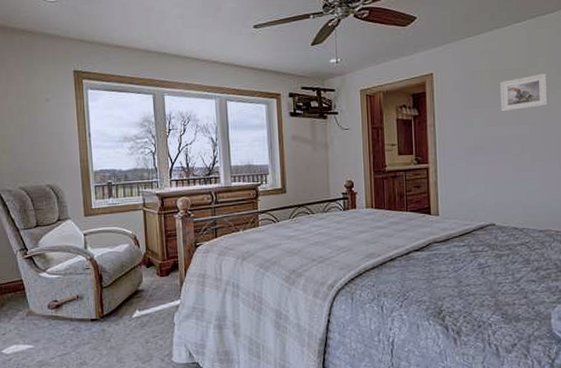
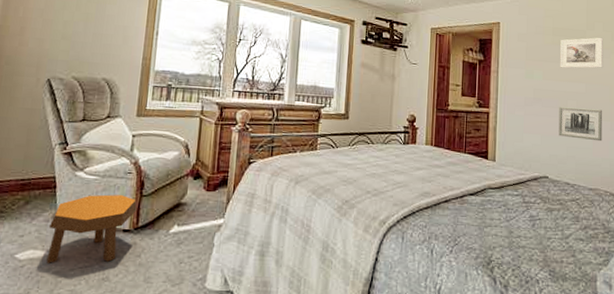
footstool: none [26,289,100,355] -> present [46,194,137,263]
wall art: none [502,149,551,182] -> present [558,106,603,142]

